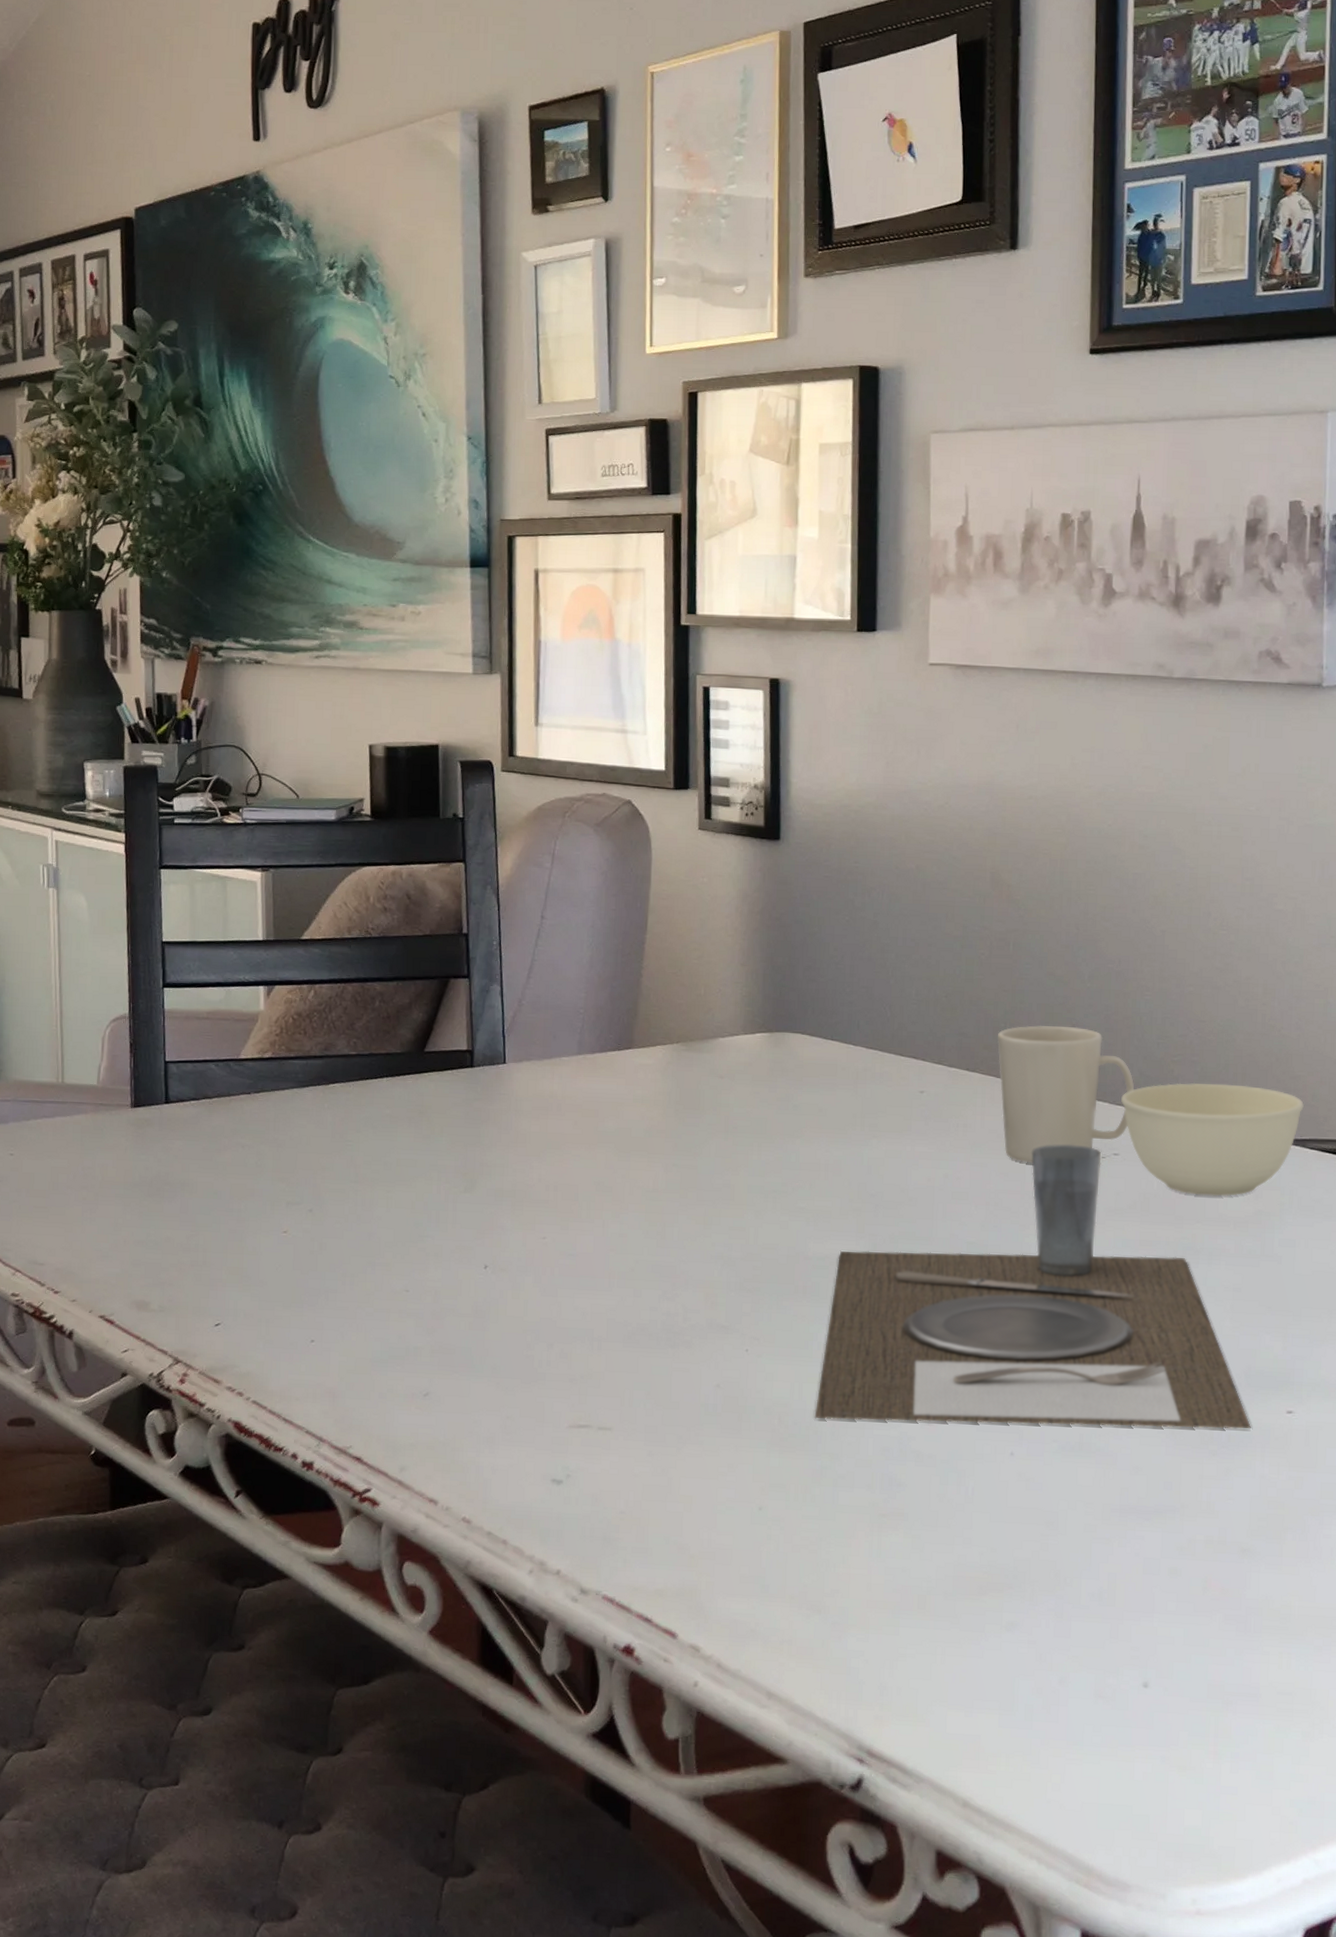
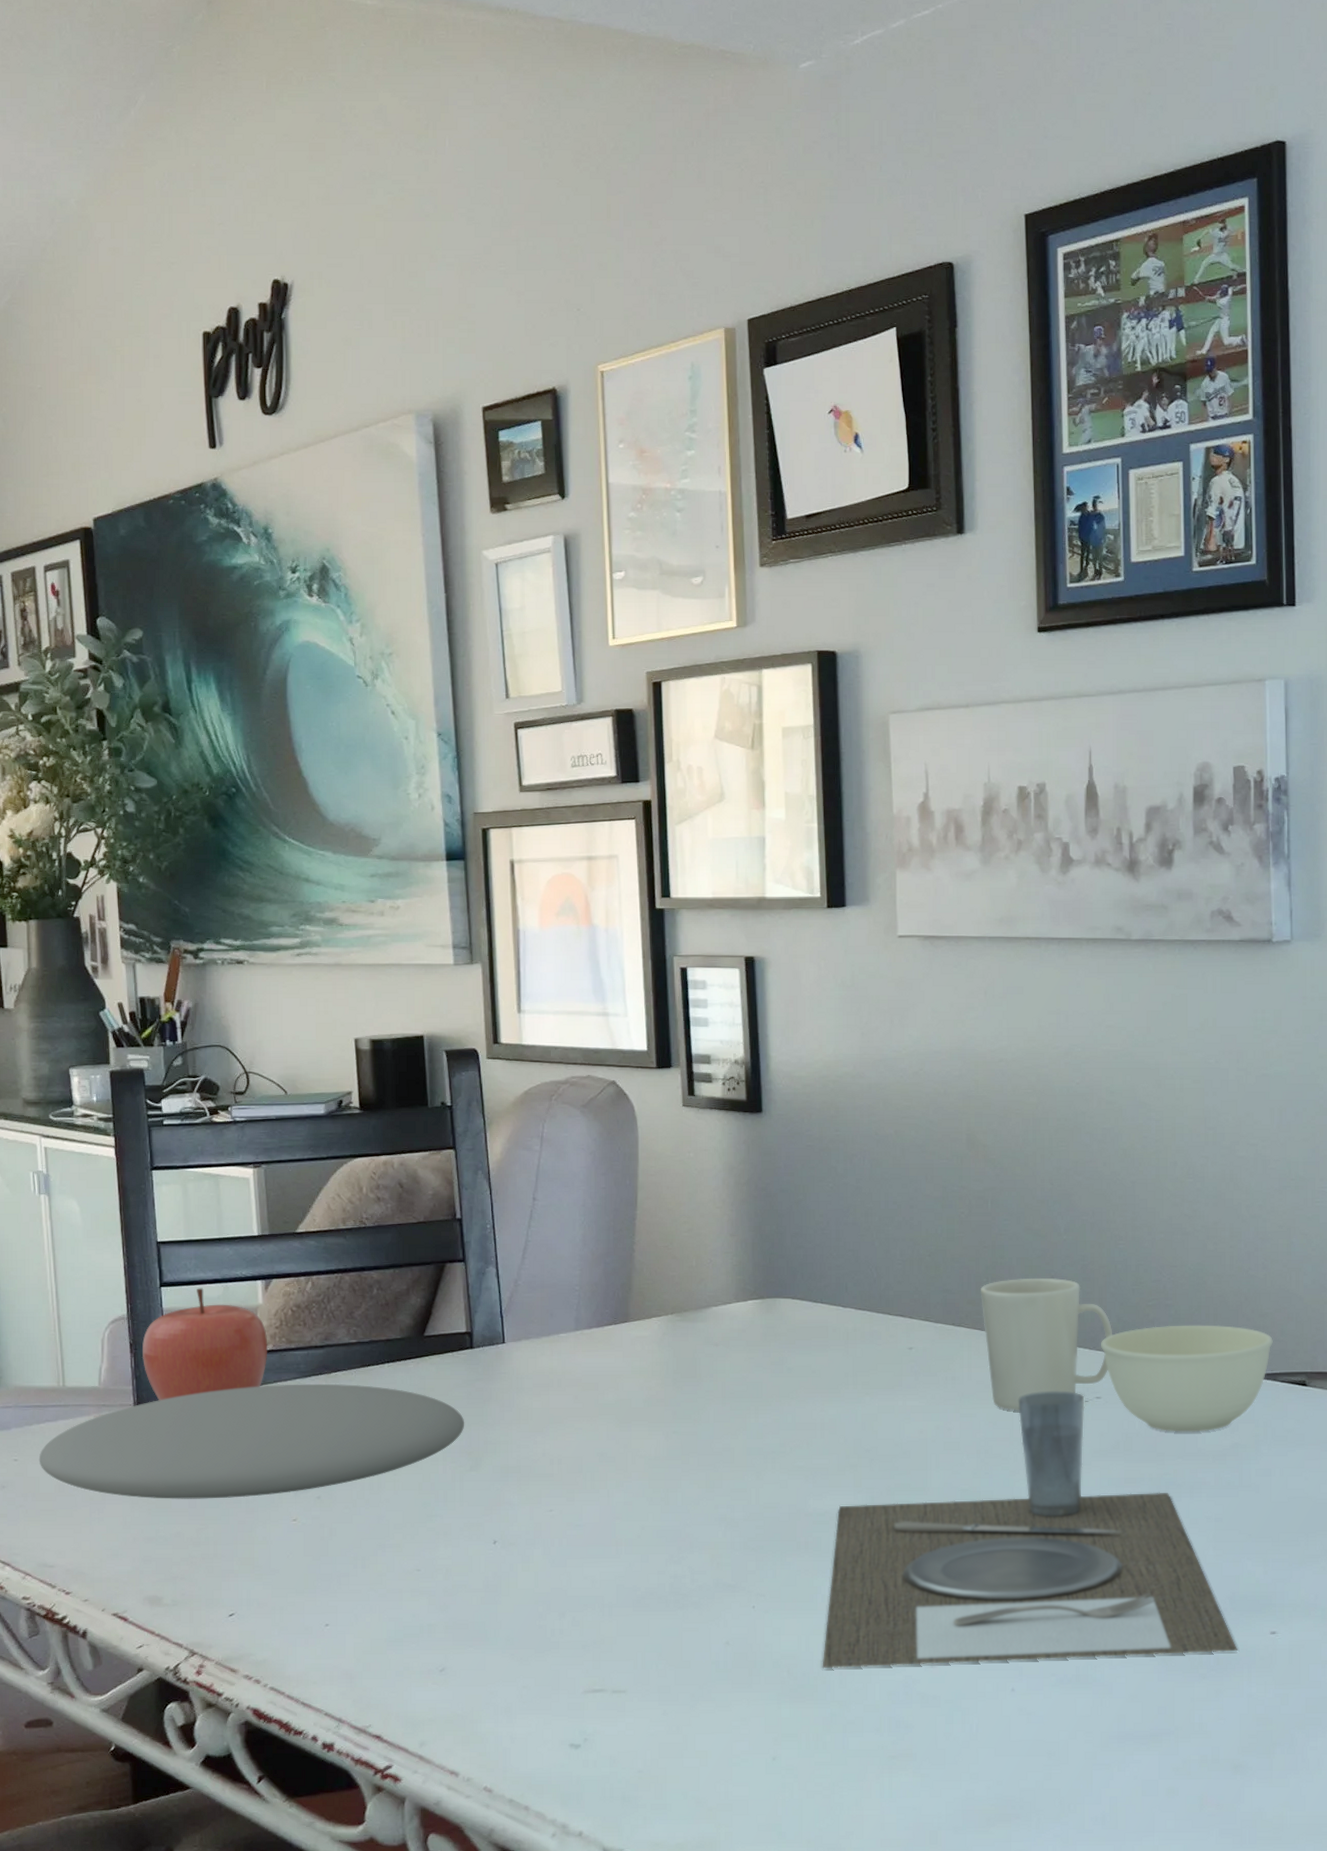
placemat: none [34,1093,462,1206] -> present [38,1383,465,1499]
fruit: none [142,990,267,1103] -> present [142,1288,268,1401]

